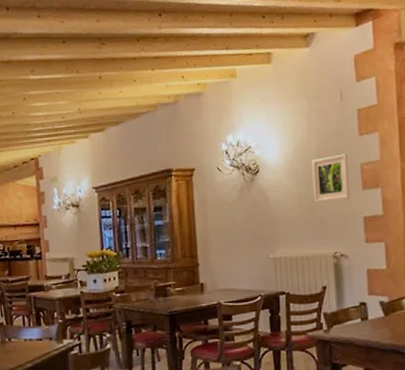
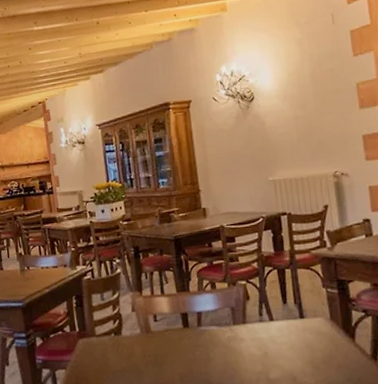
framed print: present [312,153,351,203] -> none [306,75,348,125]

